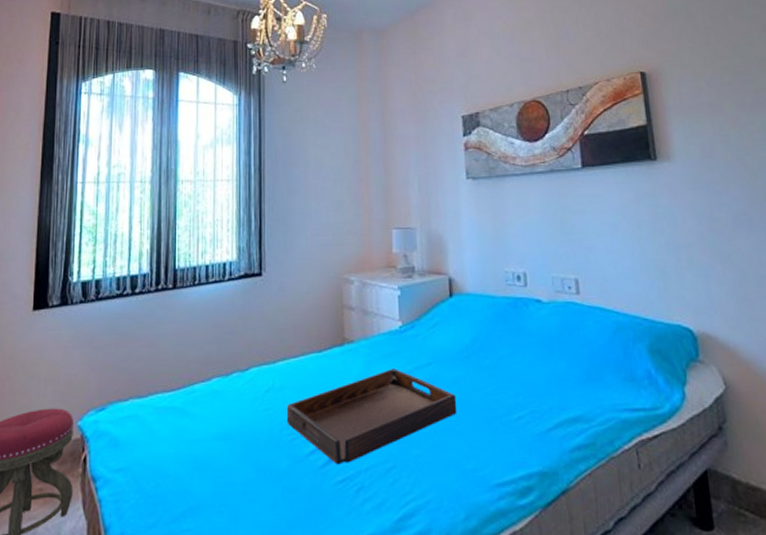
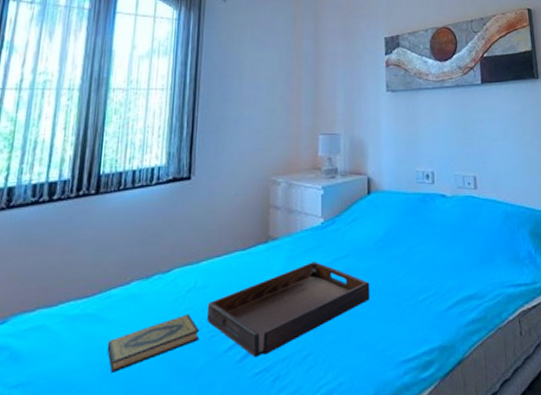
hardback book: none [194,414,281,466] -> present [107,313,200,373]

